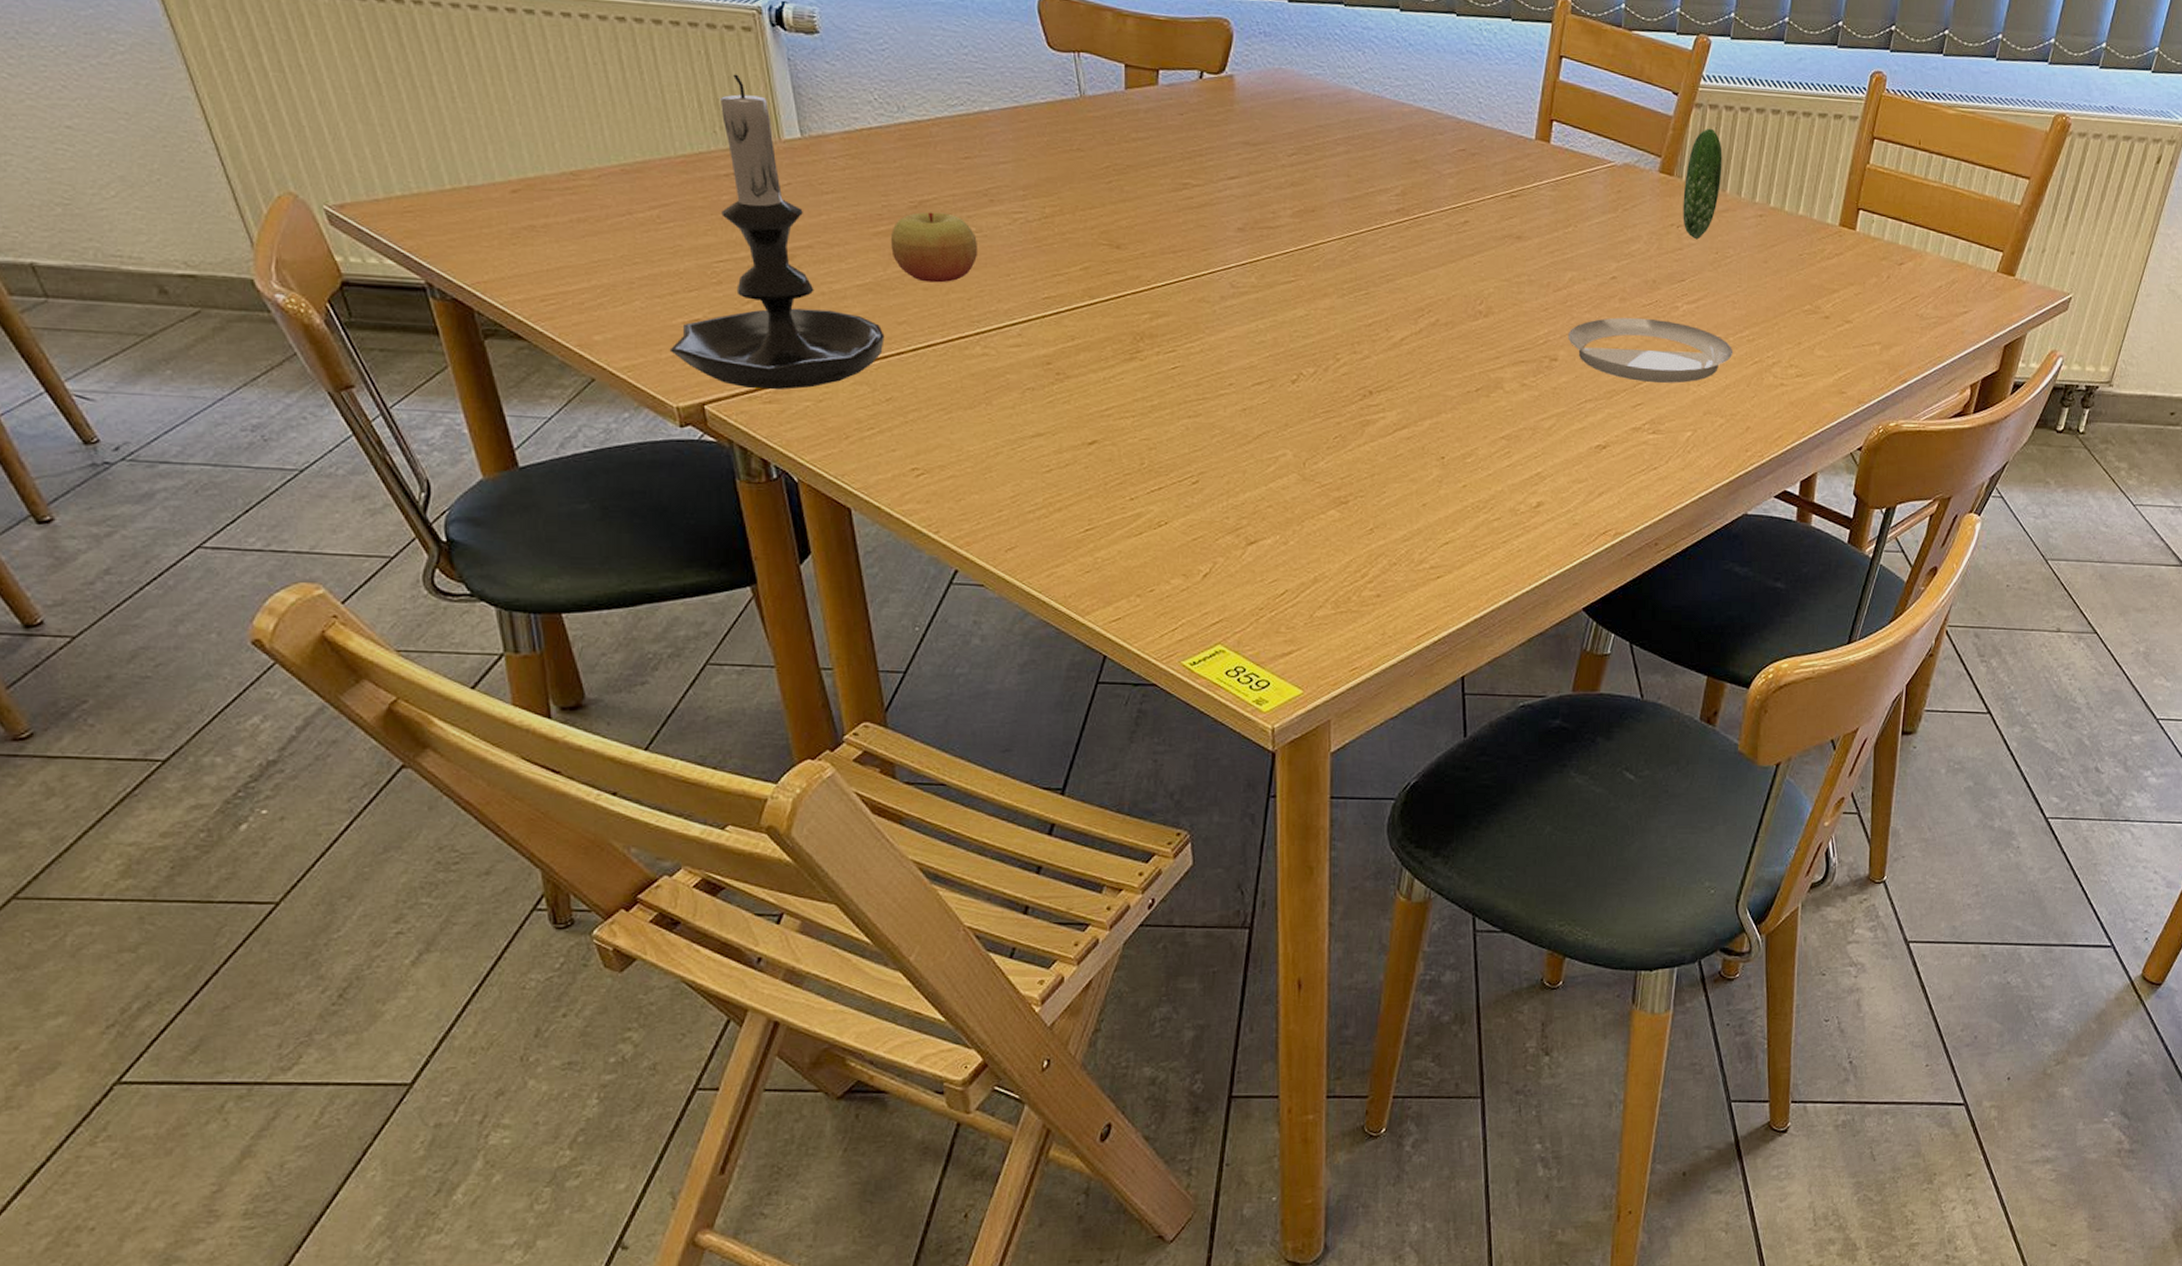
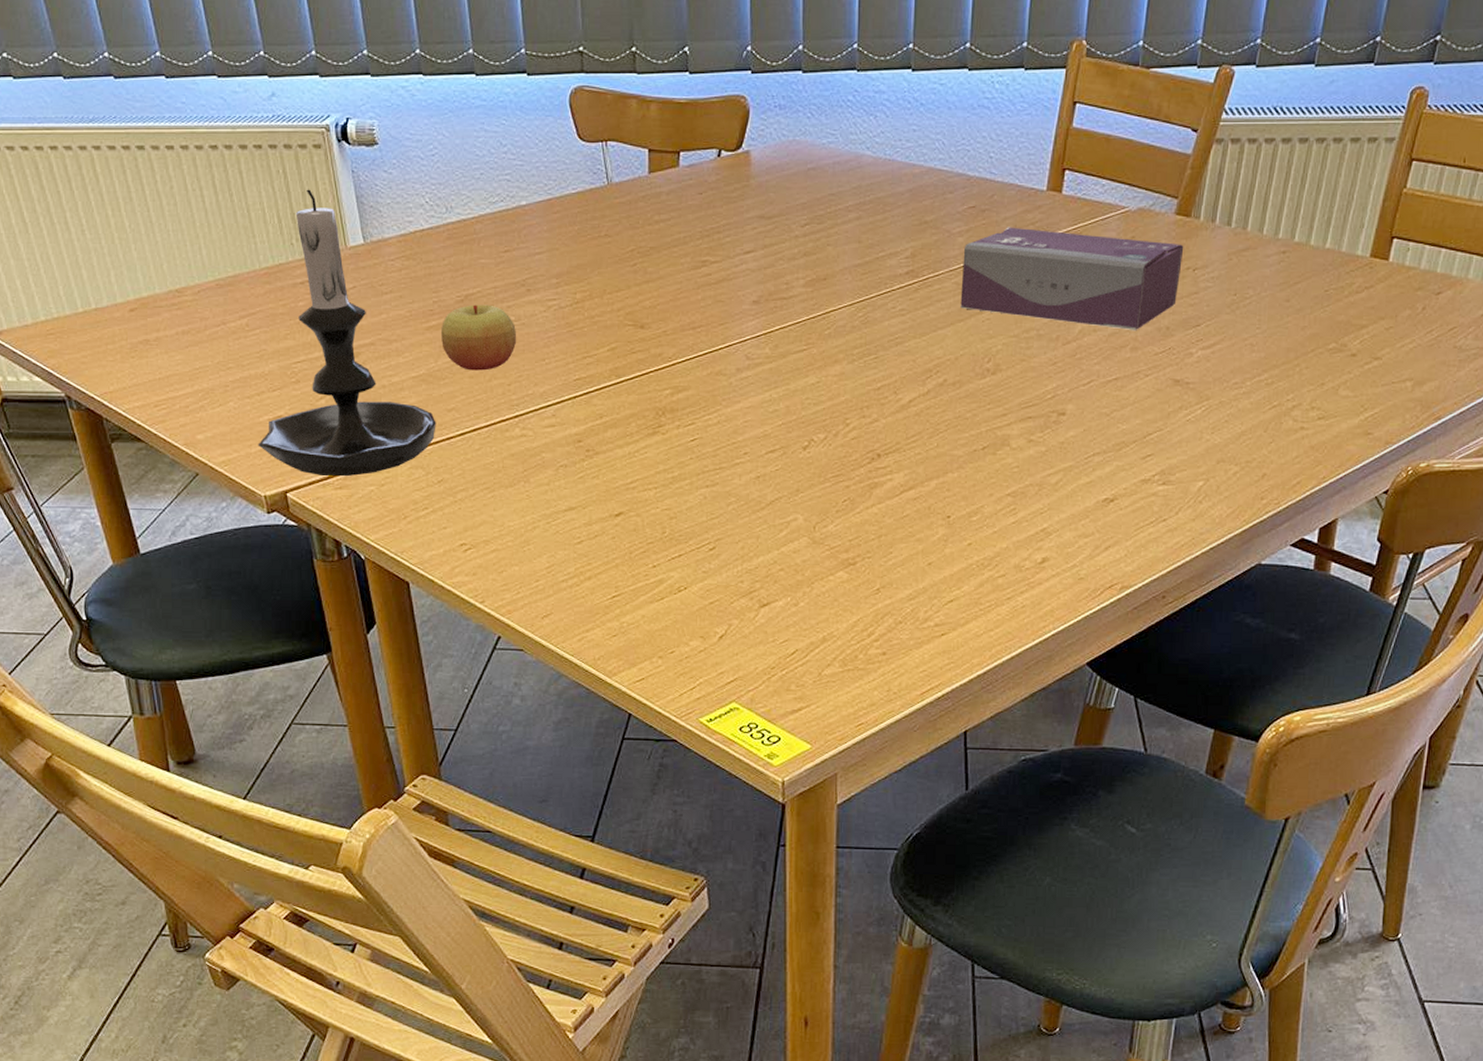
tissue box: none [1452,172,1668,281] -> present [960,227,1184,330]
plate: present [1568,128,1733,383] -> none [1077,163,1250,432]

